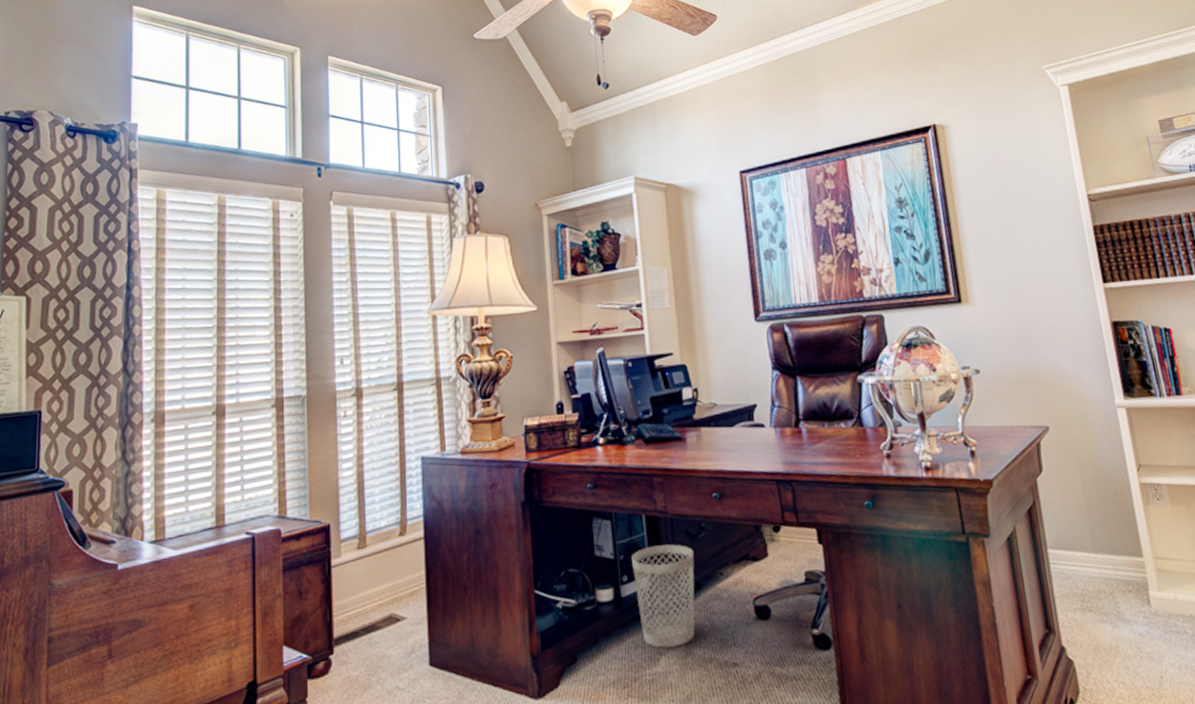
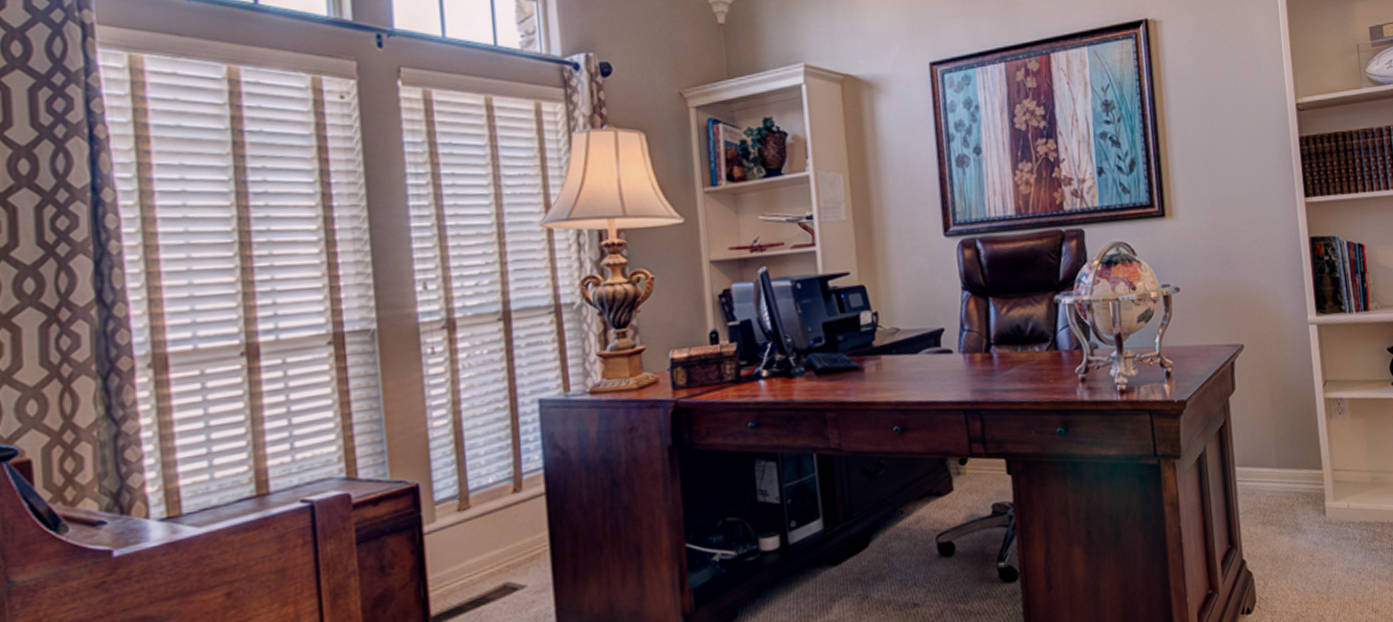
wastebasket: present [632,544,695,648] -> none [801,484,873,595]

